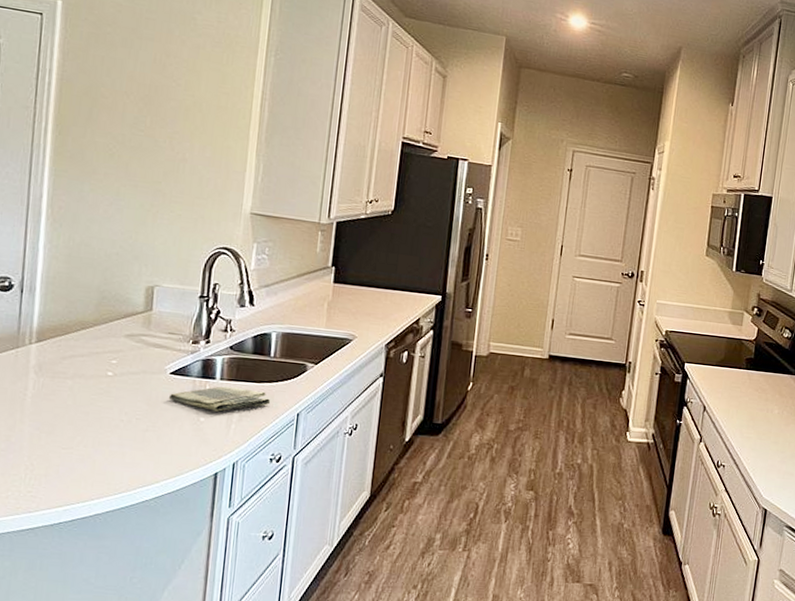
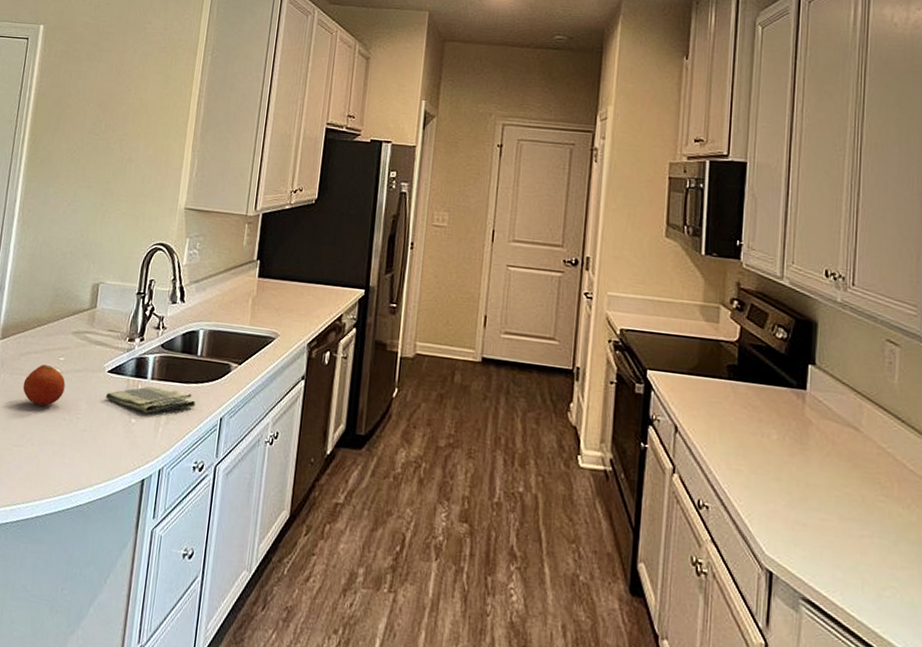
fruit: none [68,367,120,409] -> present [23,364,66,406]

